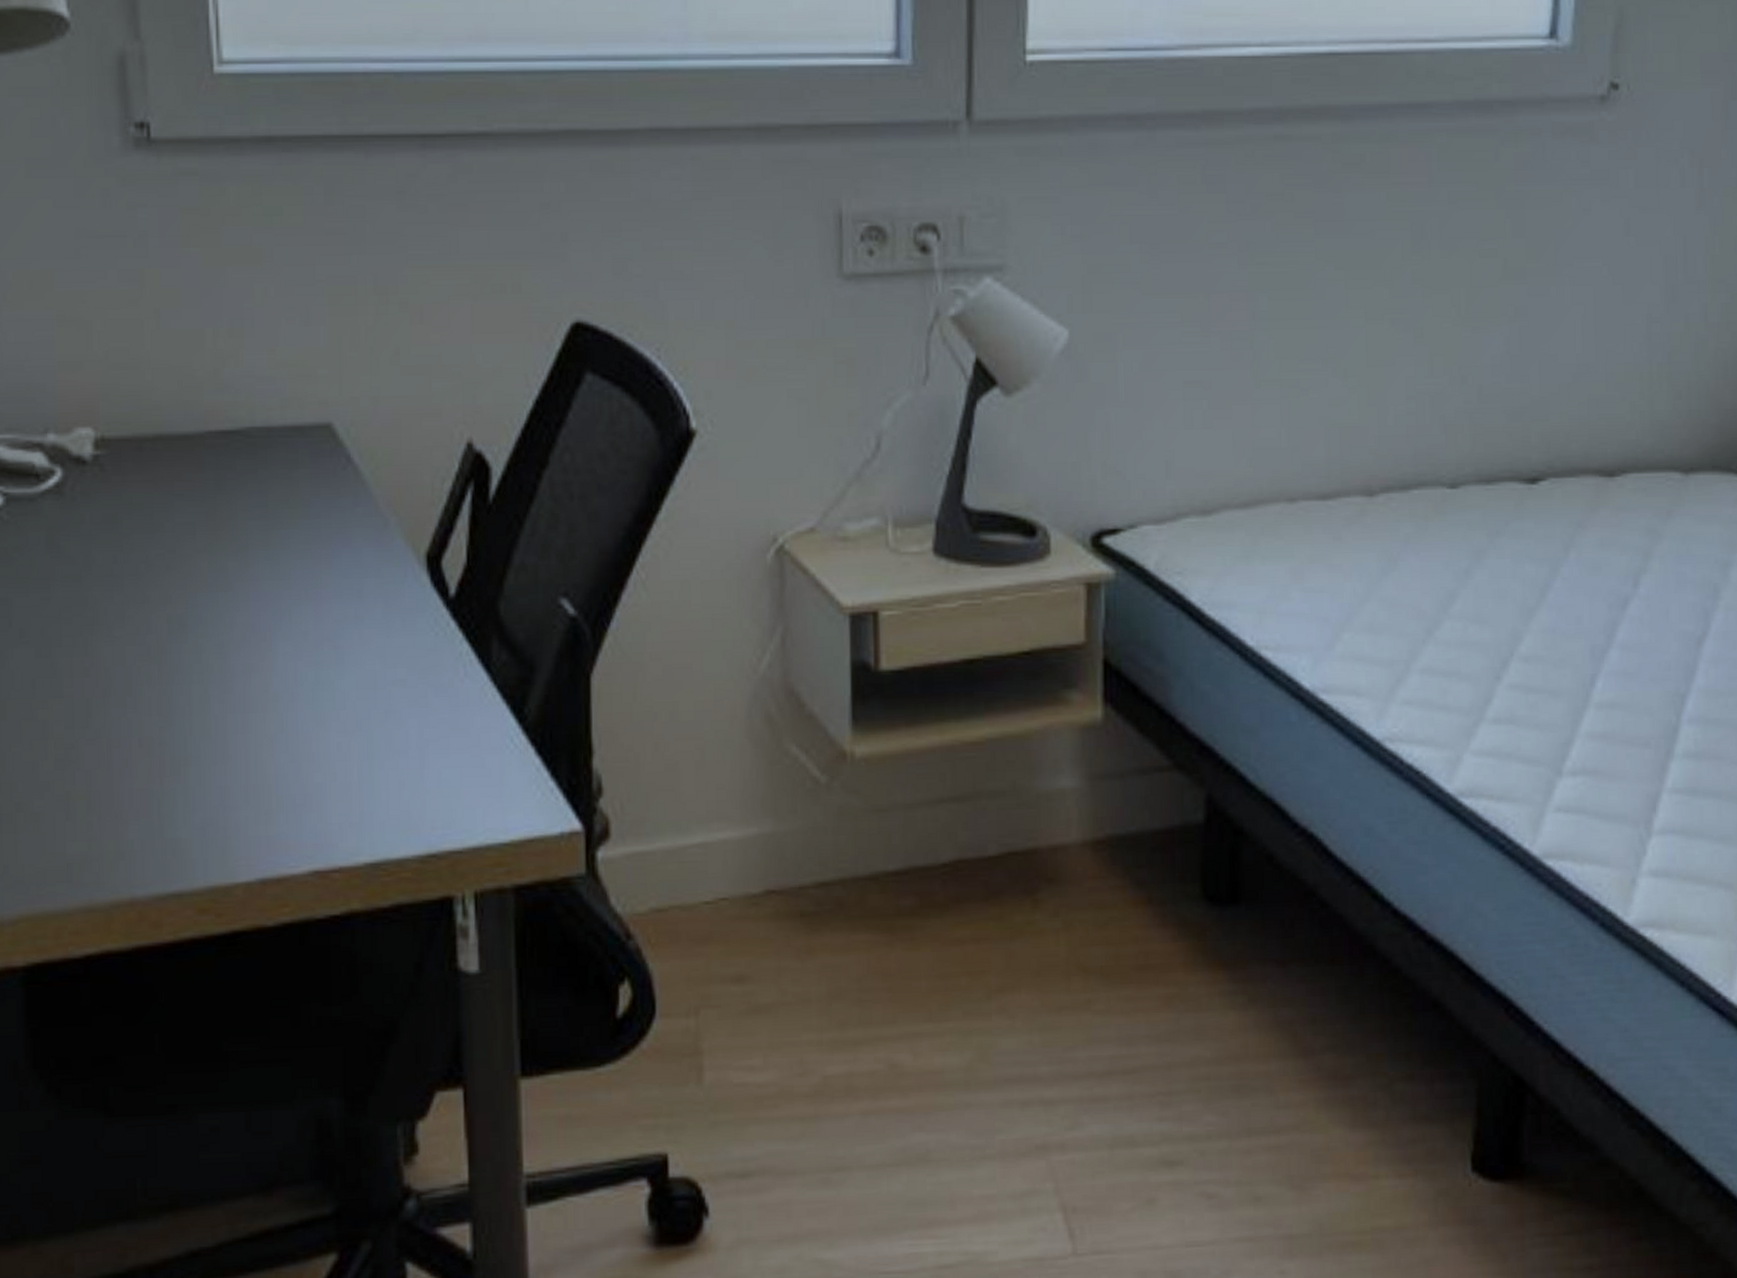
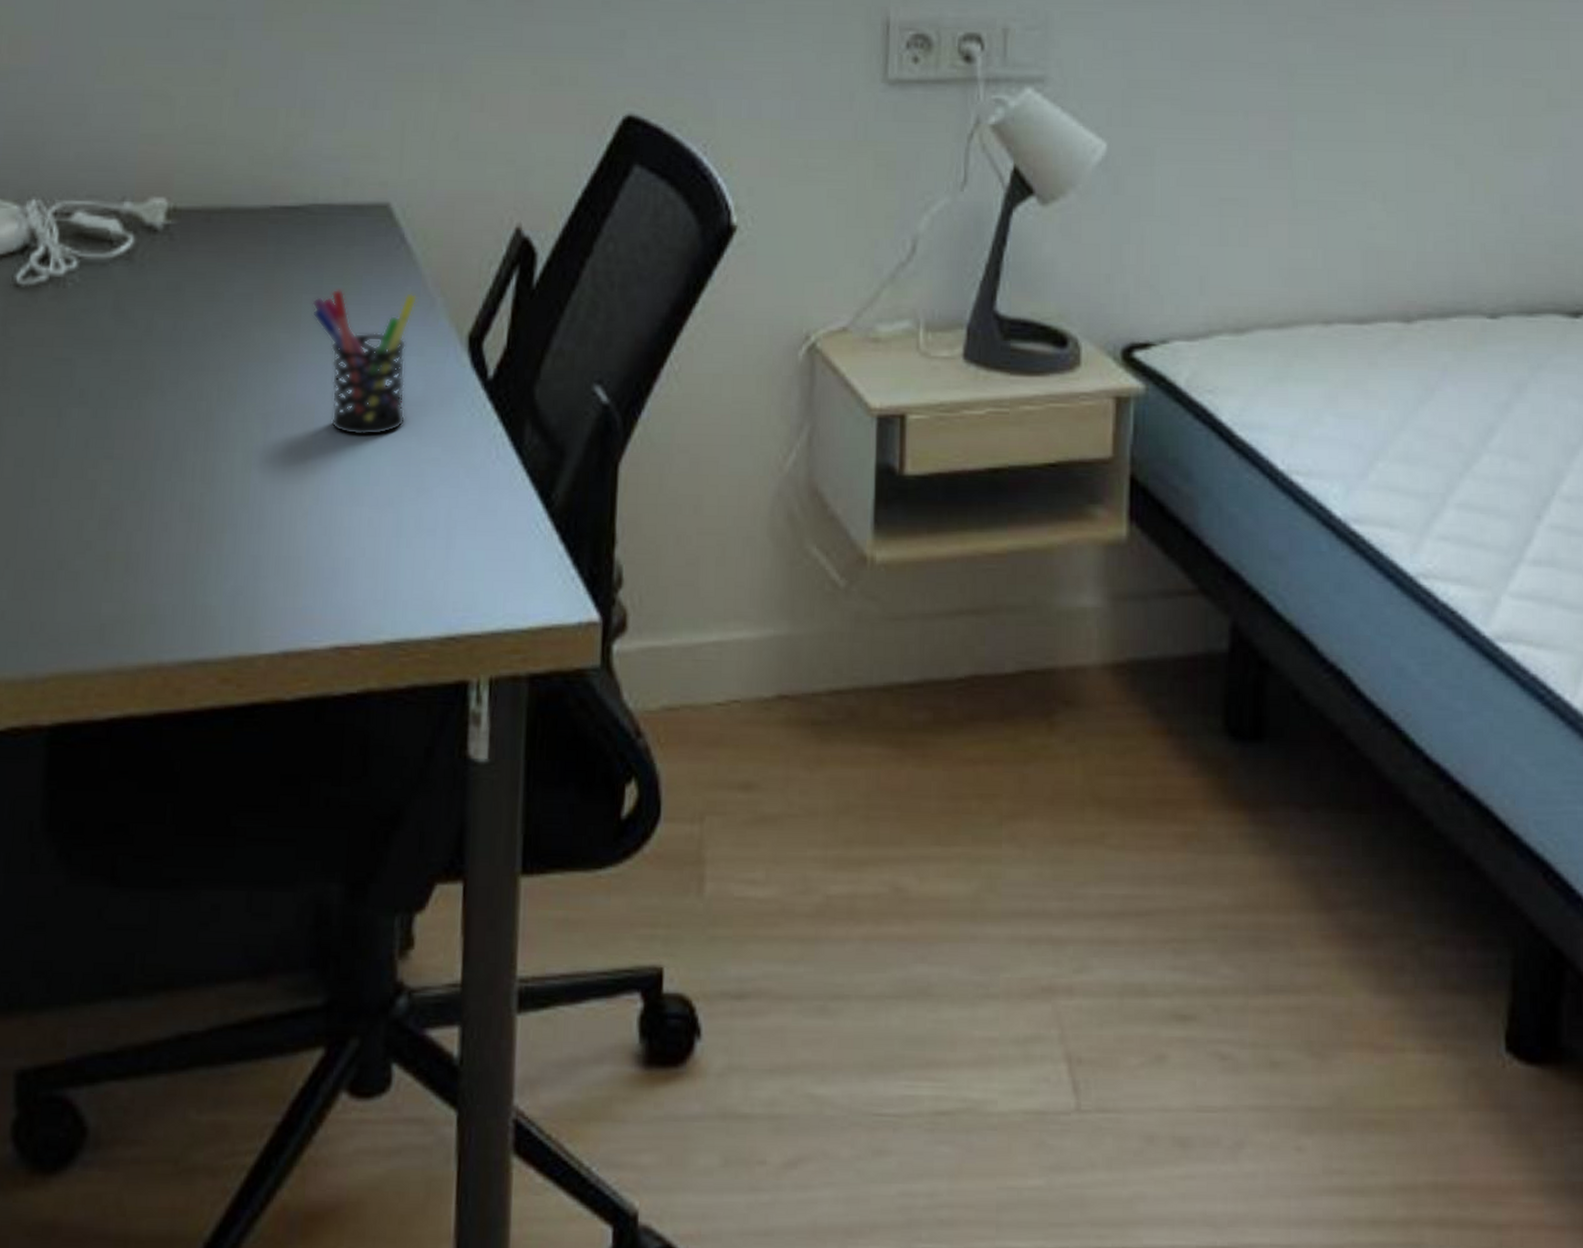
pen holder: none [259,513,370,662] -> present [312,289,418,437]

